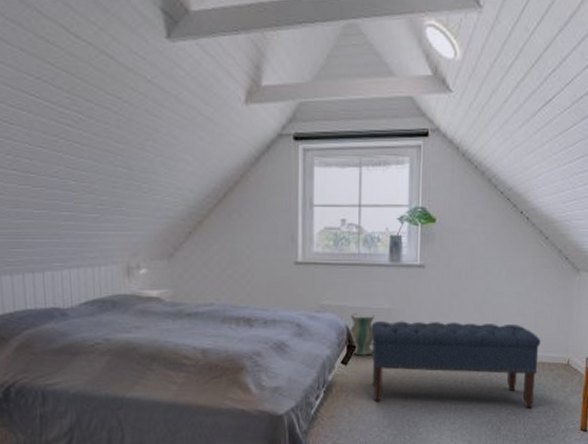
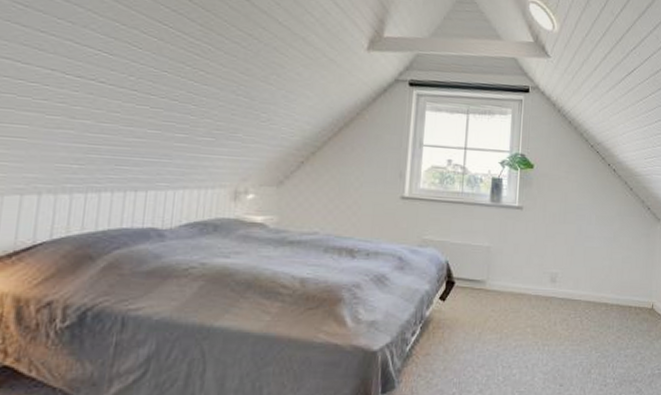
vase: present [348,313,376,356] -> none [448,249,475,292]
bench: present [371,321,541,408] -> none [469,259,628,352]

